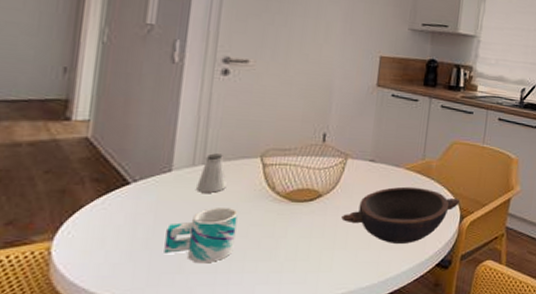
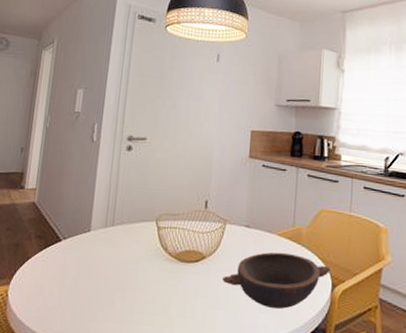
mug: present [164,208,238,262] -> none [84,264,139,313]
saltshaker: present [196,153,227,193] -> none [108,217,130,251]

